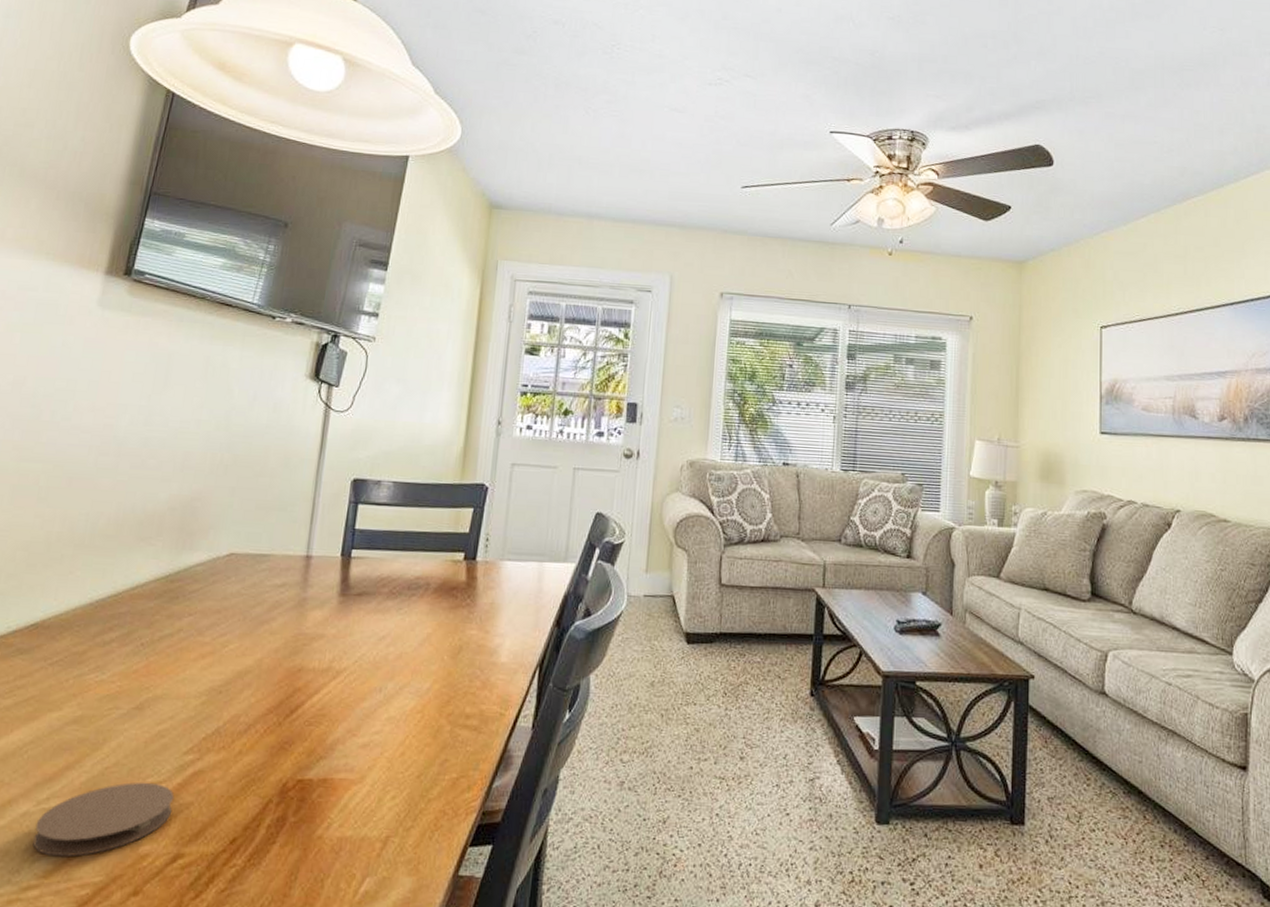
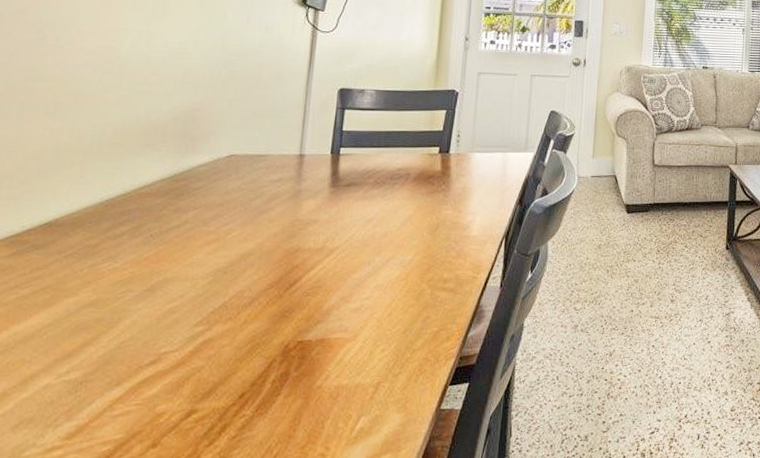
coaster: present [32,782,175,857] -> none [55,352,187,421]

